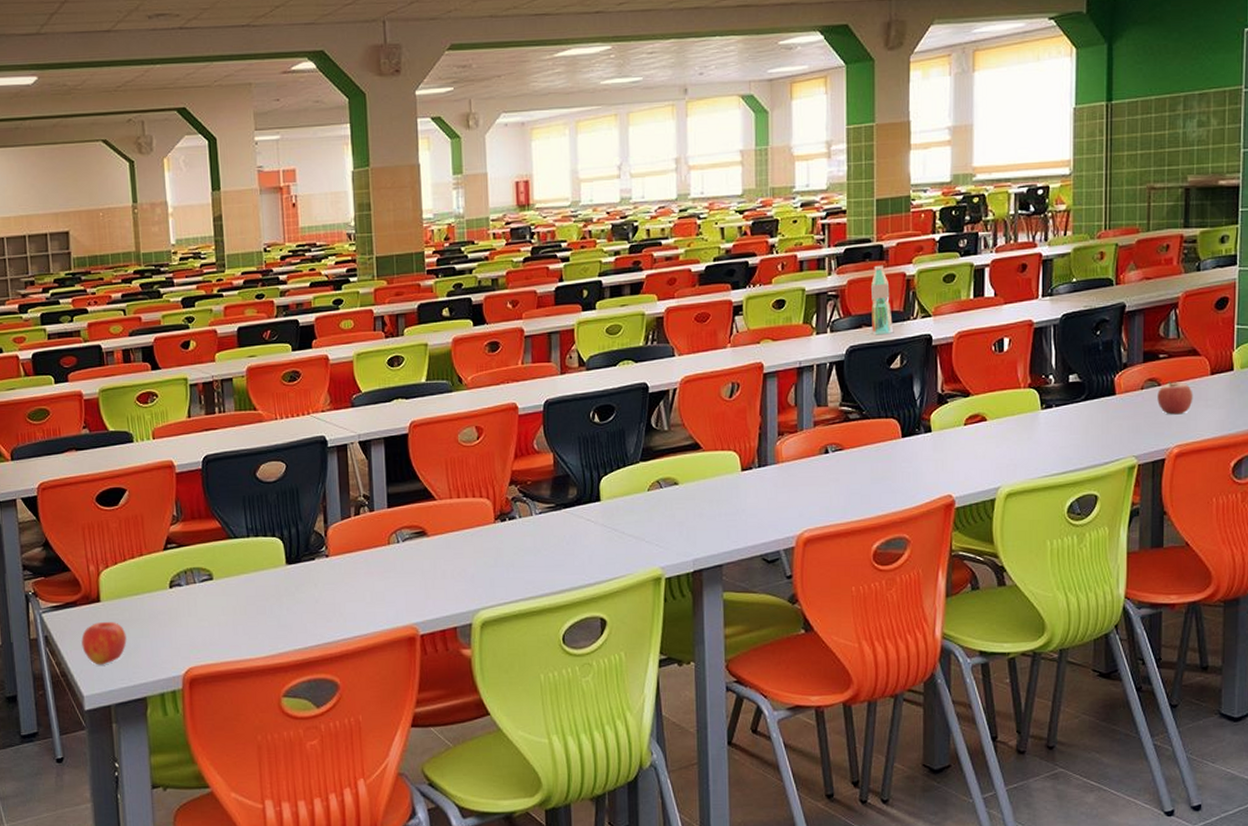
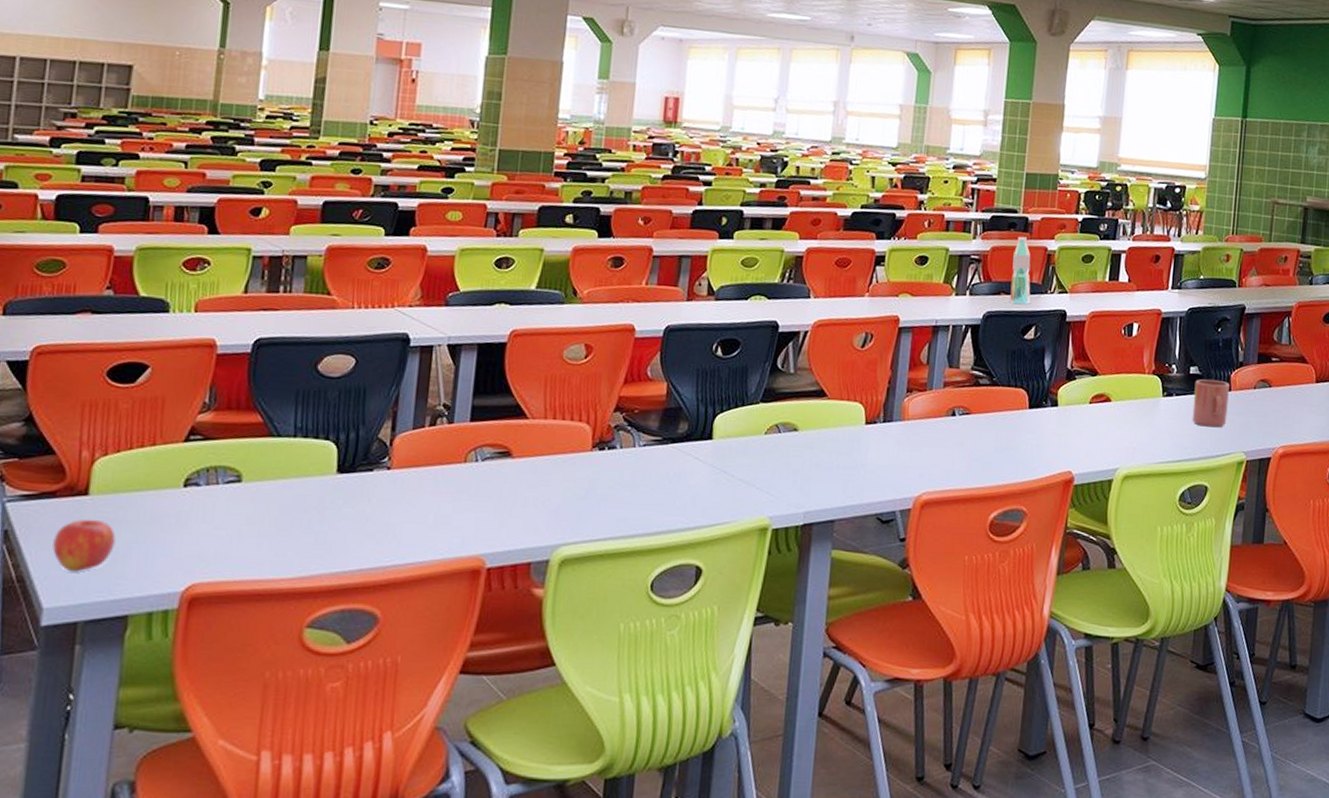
cup: none [1075,386,1114,435] -> present [1192,379,1230,428]
apple: present [1157,381,1193,415] -> none [1267,384,1300,417]

